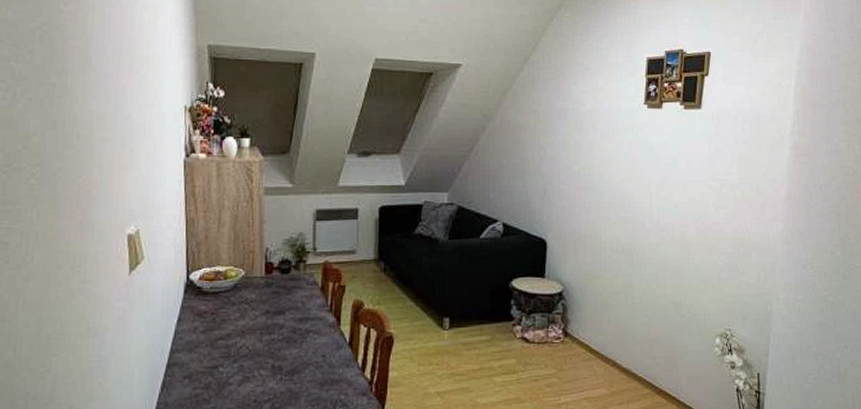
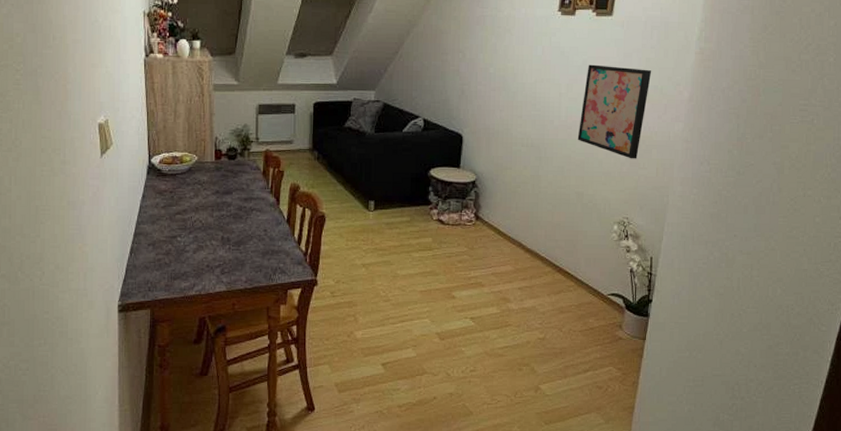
wall art: none [671,161,746,264] -> present [577,64,652,159]

